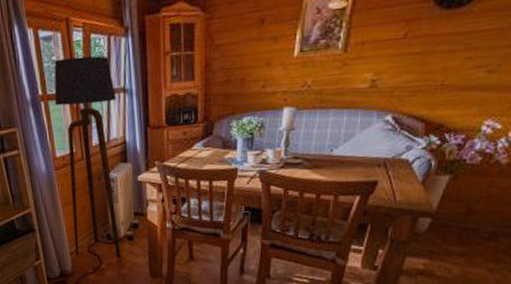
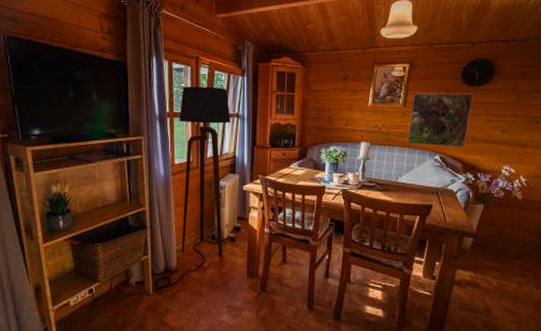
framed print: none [347,20,449,104] -> present [407,93,473,147]

